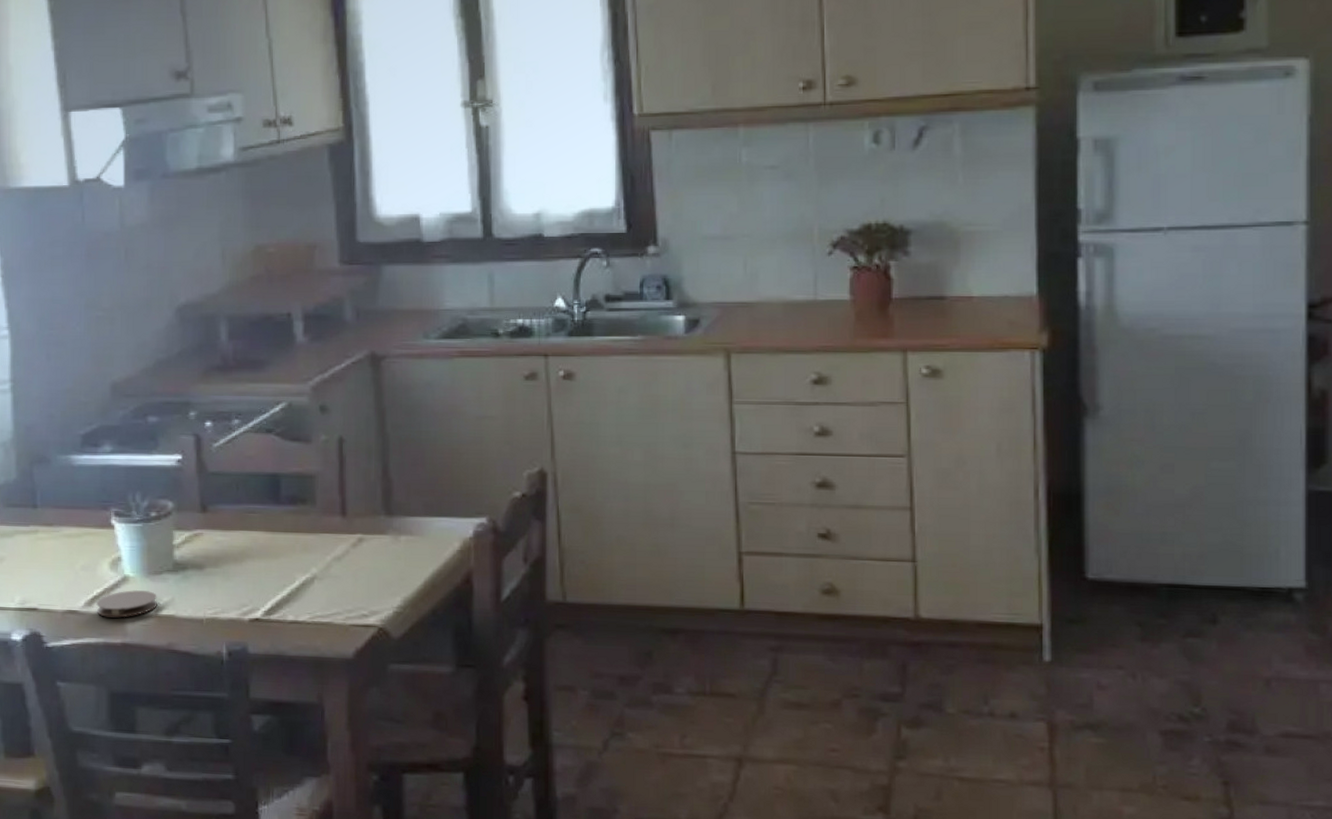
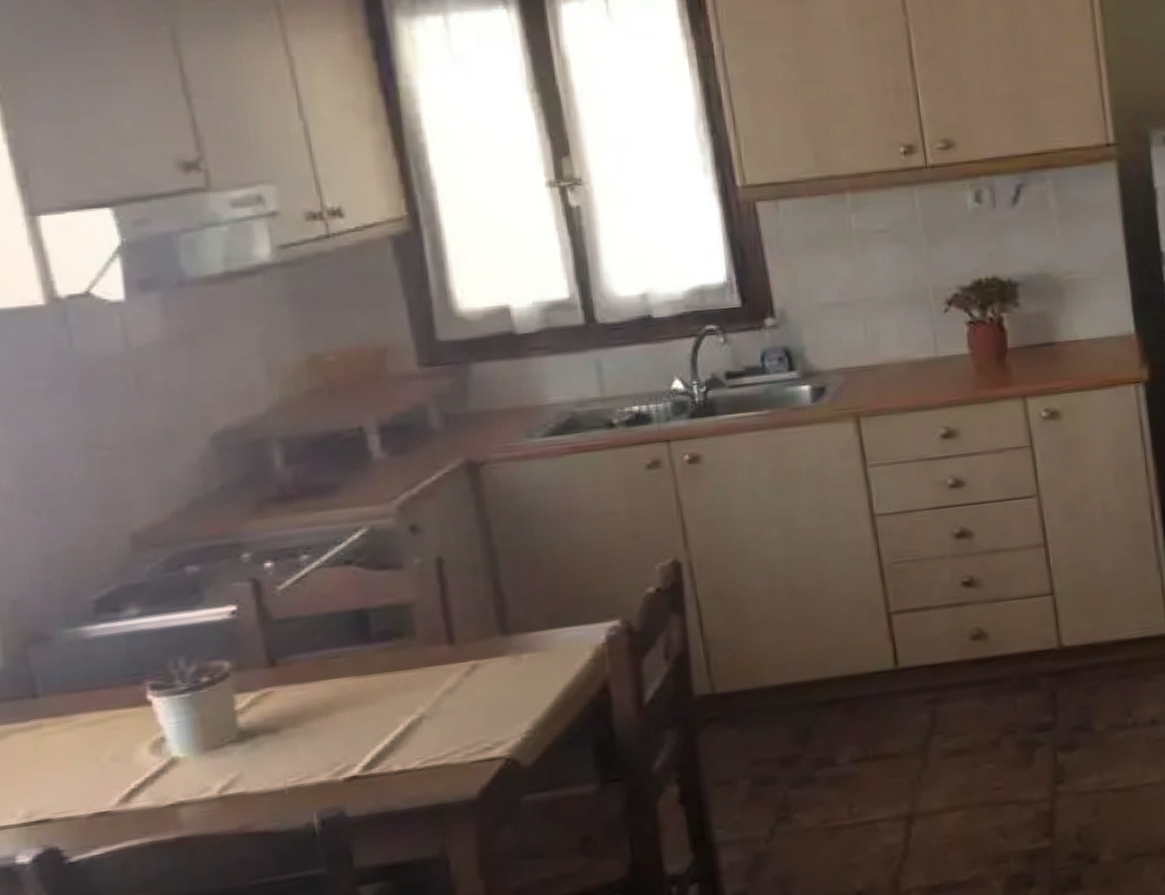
coaster: present [96,589,157,618] -> none [135,770,221,812]

